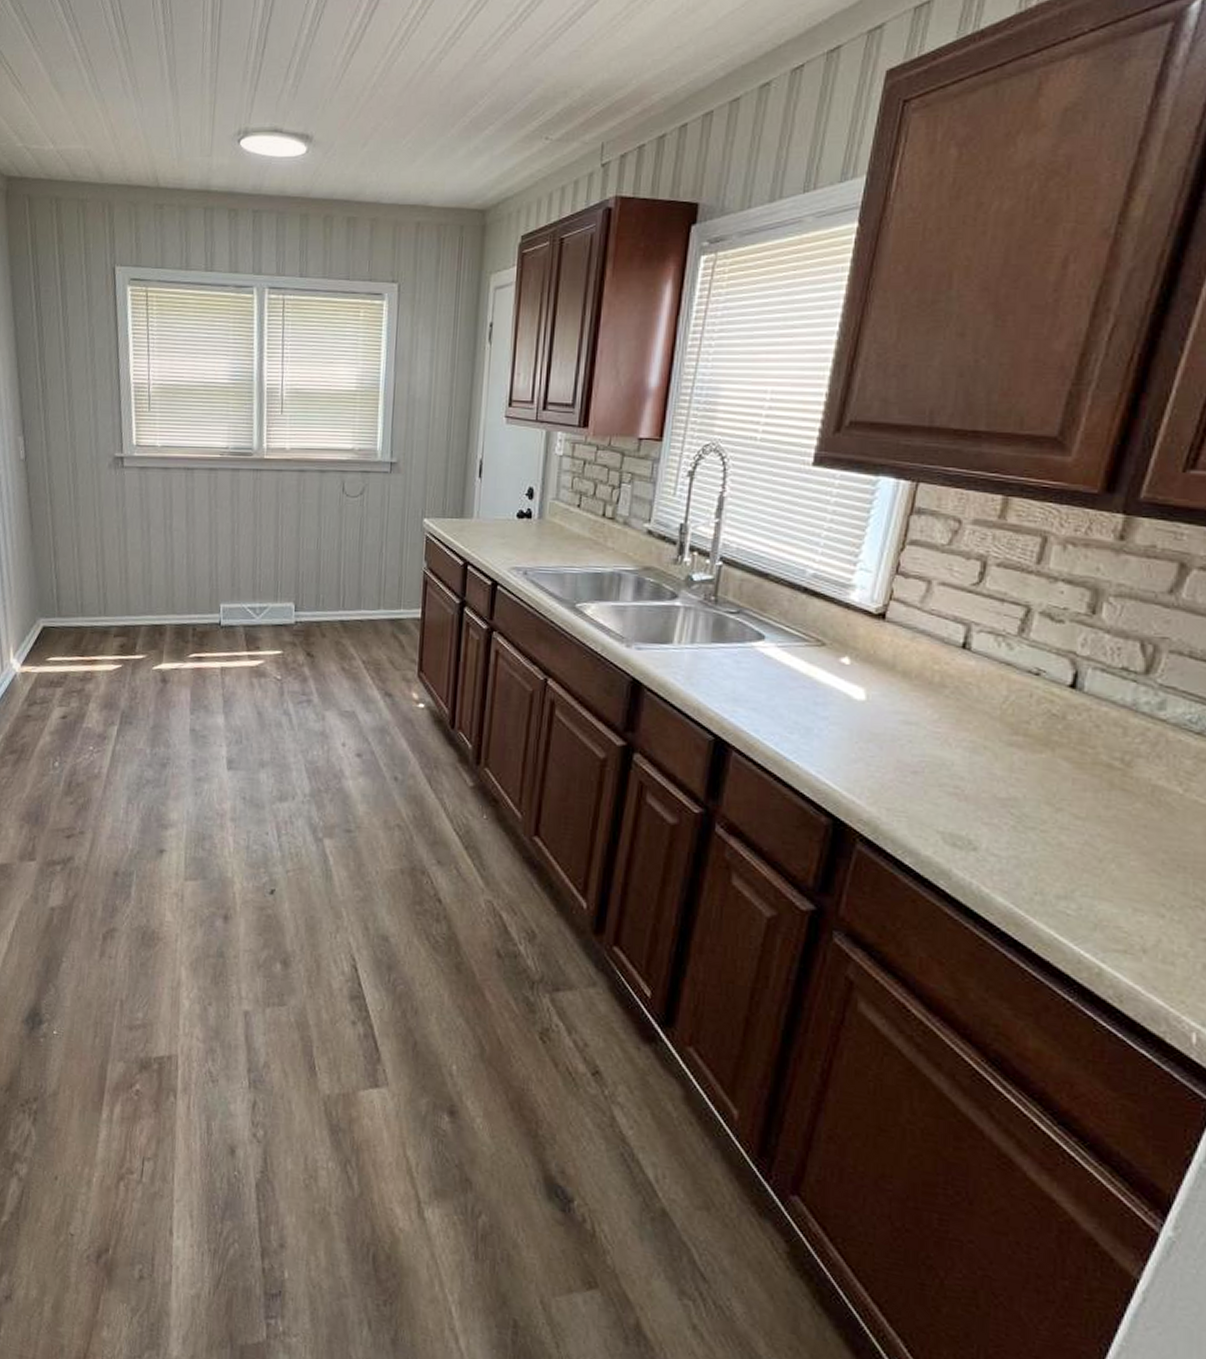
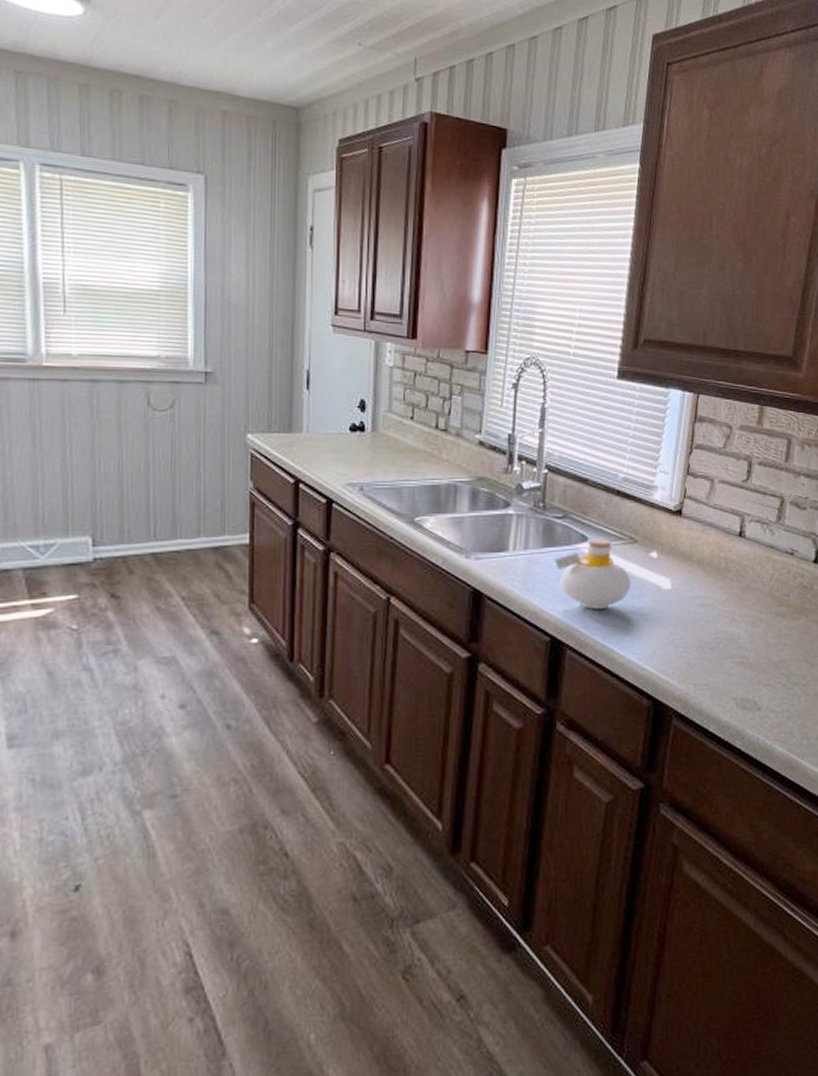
bottle: none [724,637,815,713] -> present [554,538,631,609]

